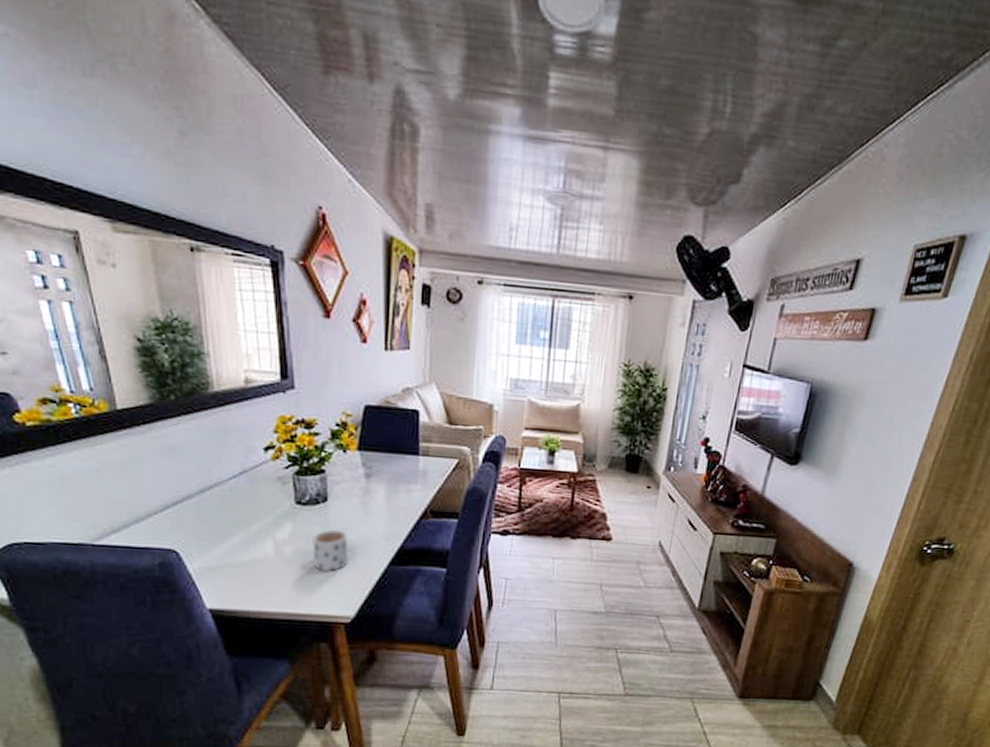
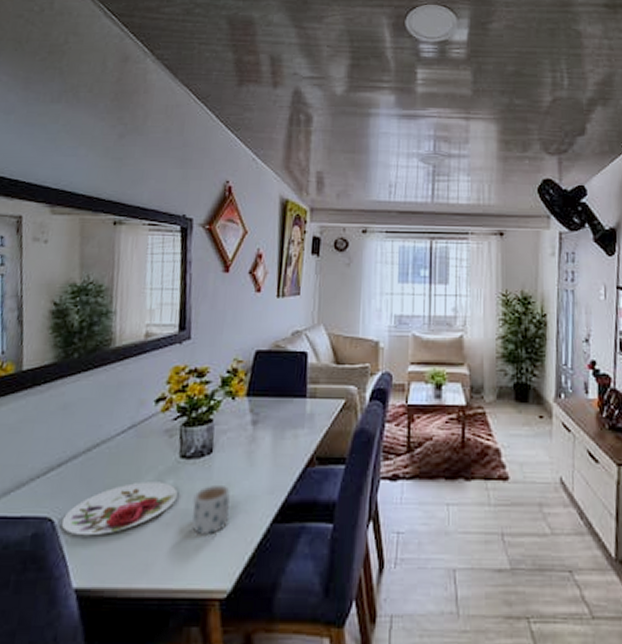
plate: none [186,523,296,567] -> present [61,481,178,536]

